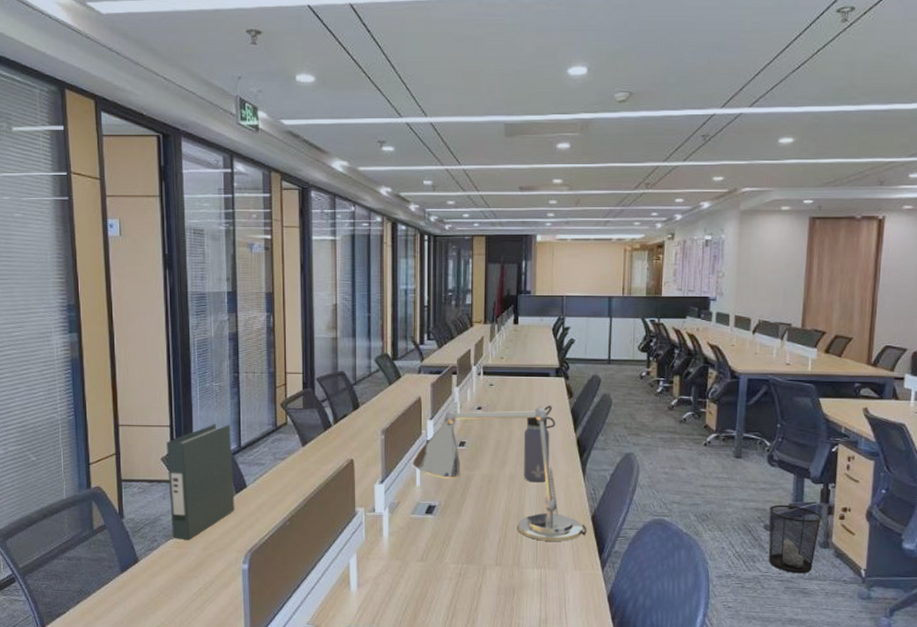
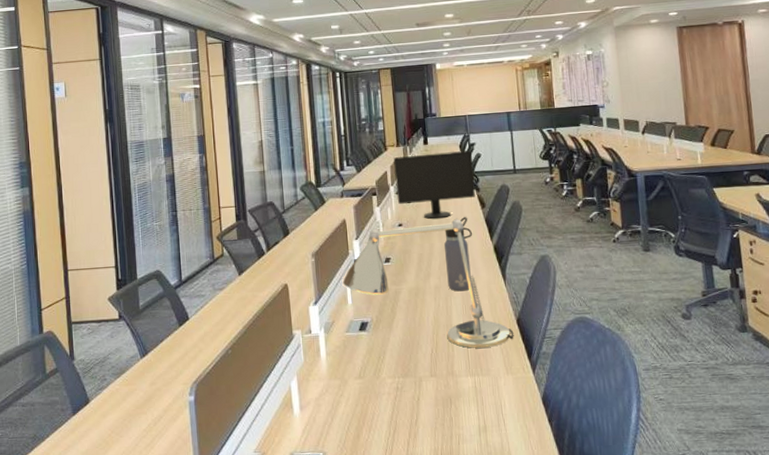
binder: present [166,424,235,540] -> none [112,260,179,377]
computer monitor: none [478,333,566,405] -> present [393,150,475,219]
waste bin: present [768,504,823,574] -> none [684,292,736,360]

